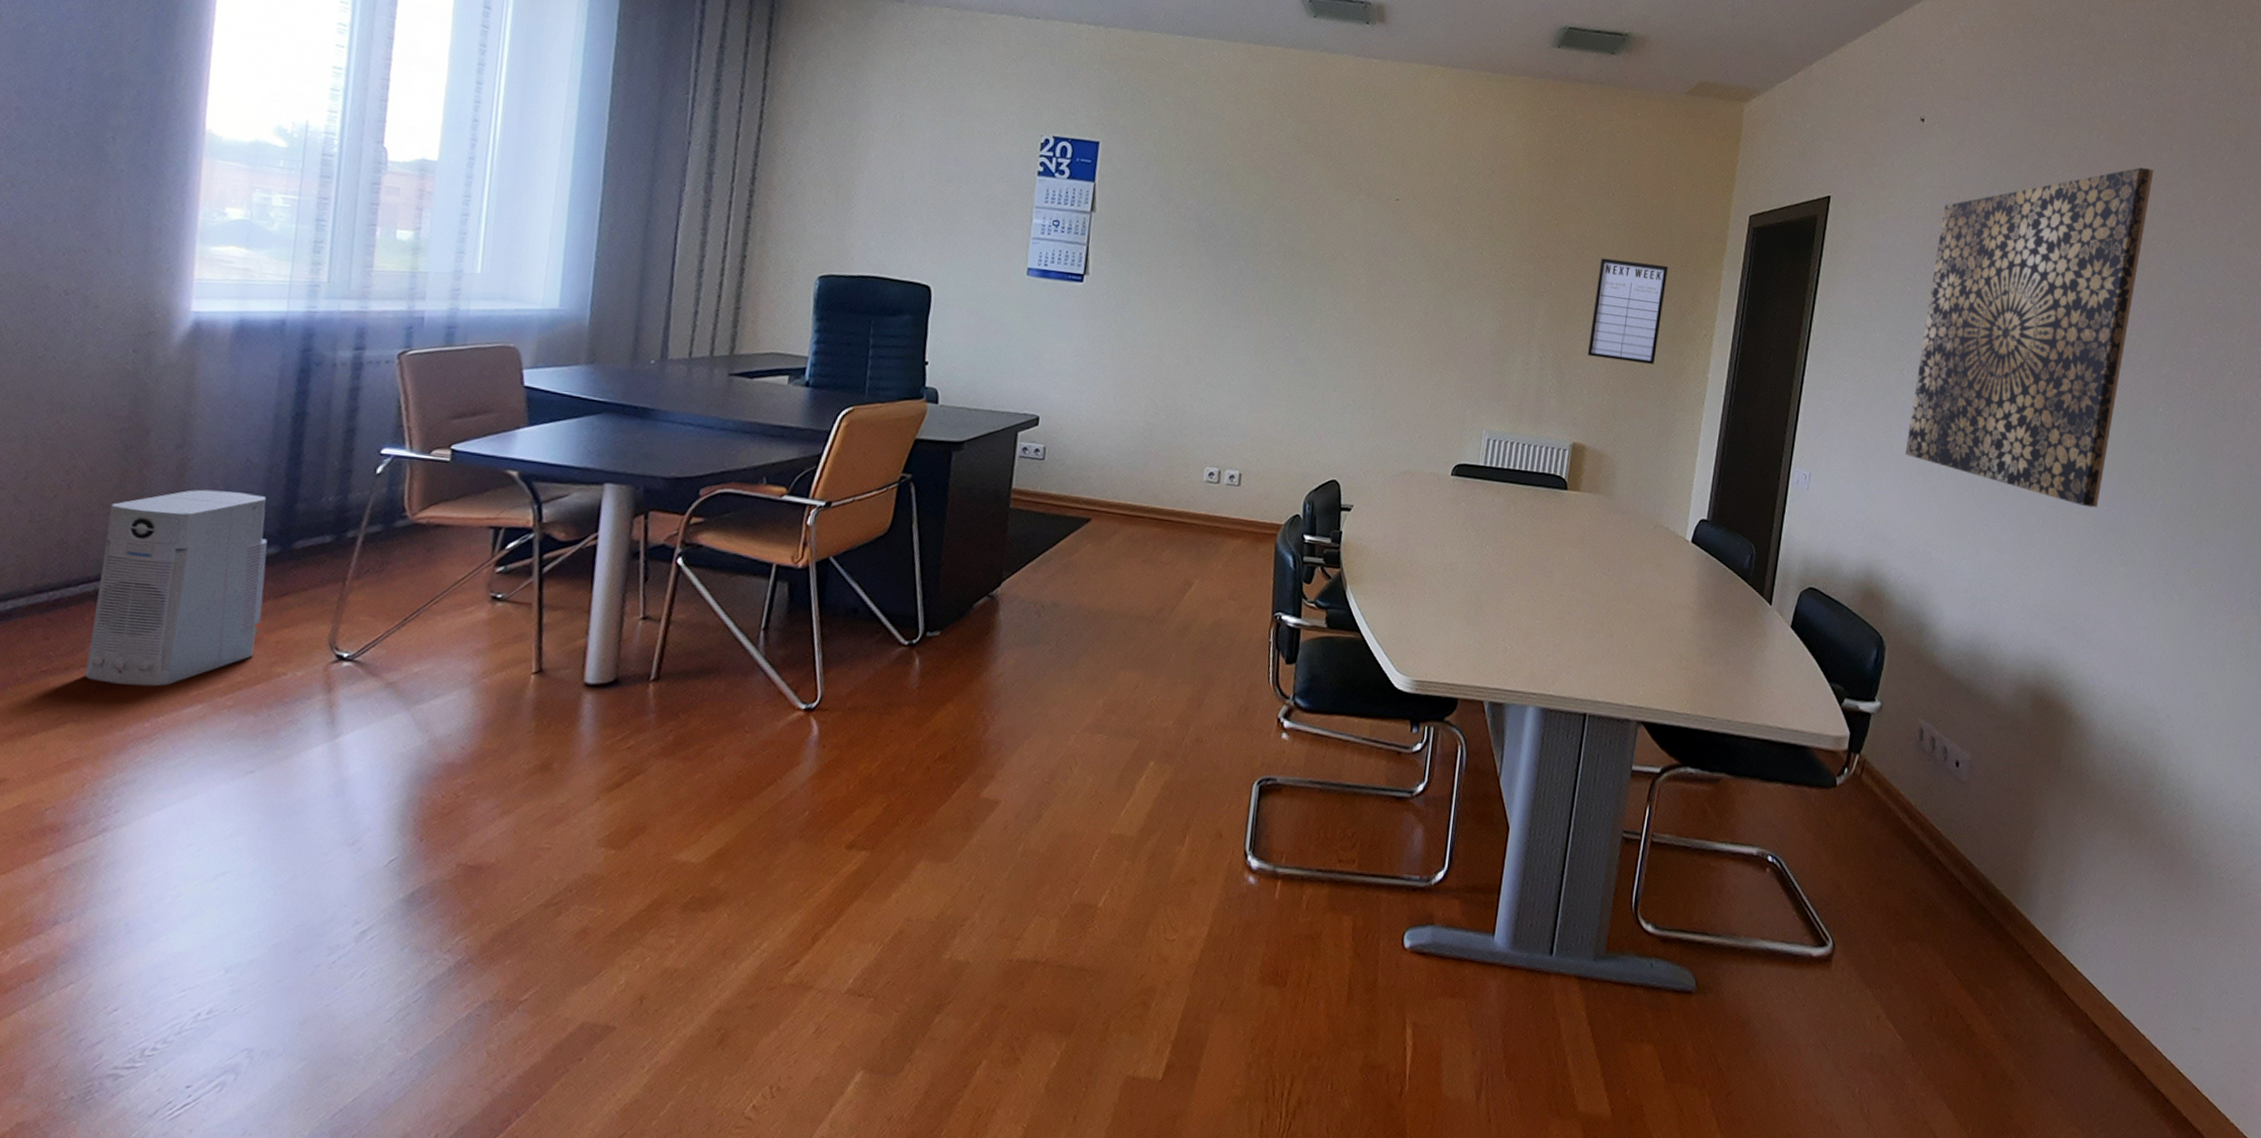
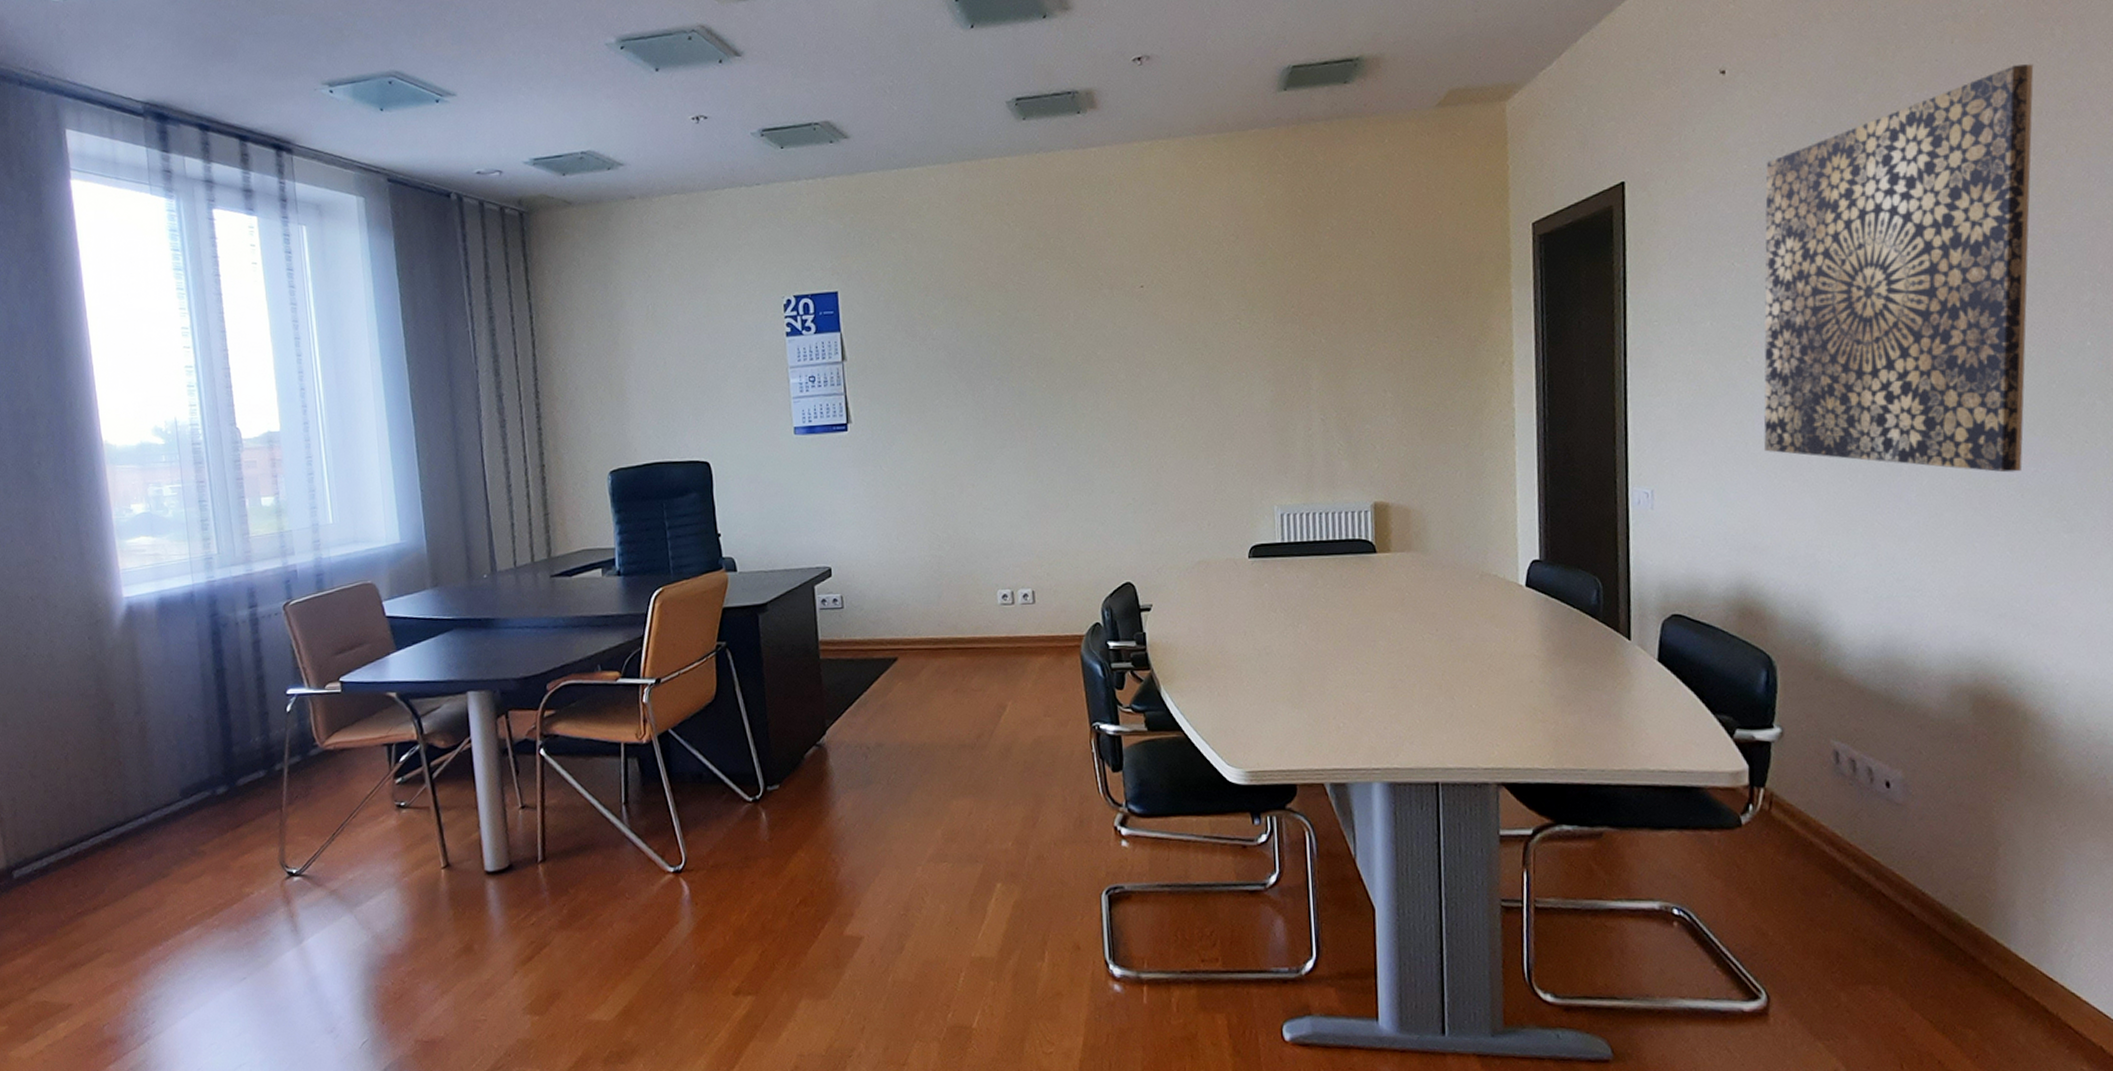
air purifier: present [84,489,268,687] -> none [98,744,226,917]
writing board: present [1587,258,1668,364] -> none [1370,297,1451,409]

